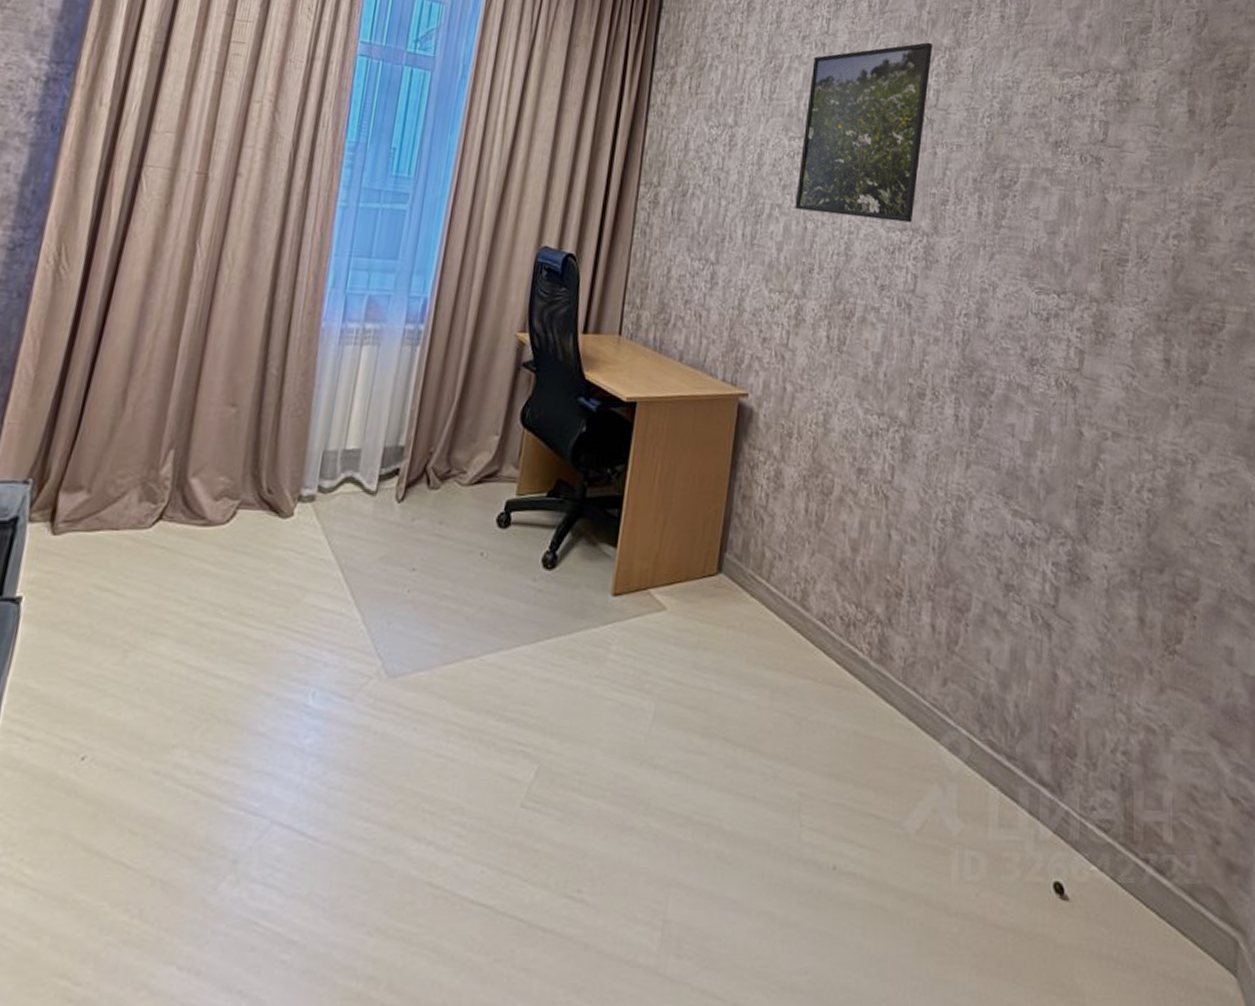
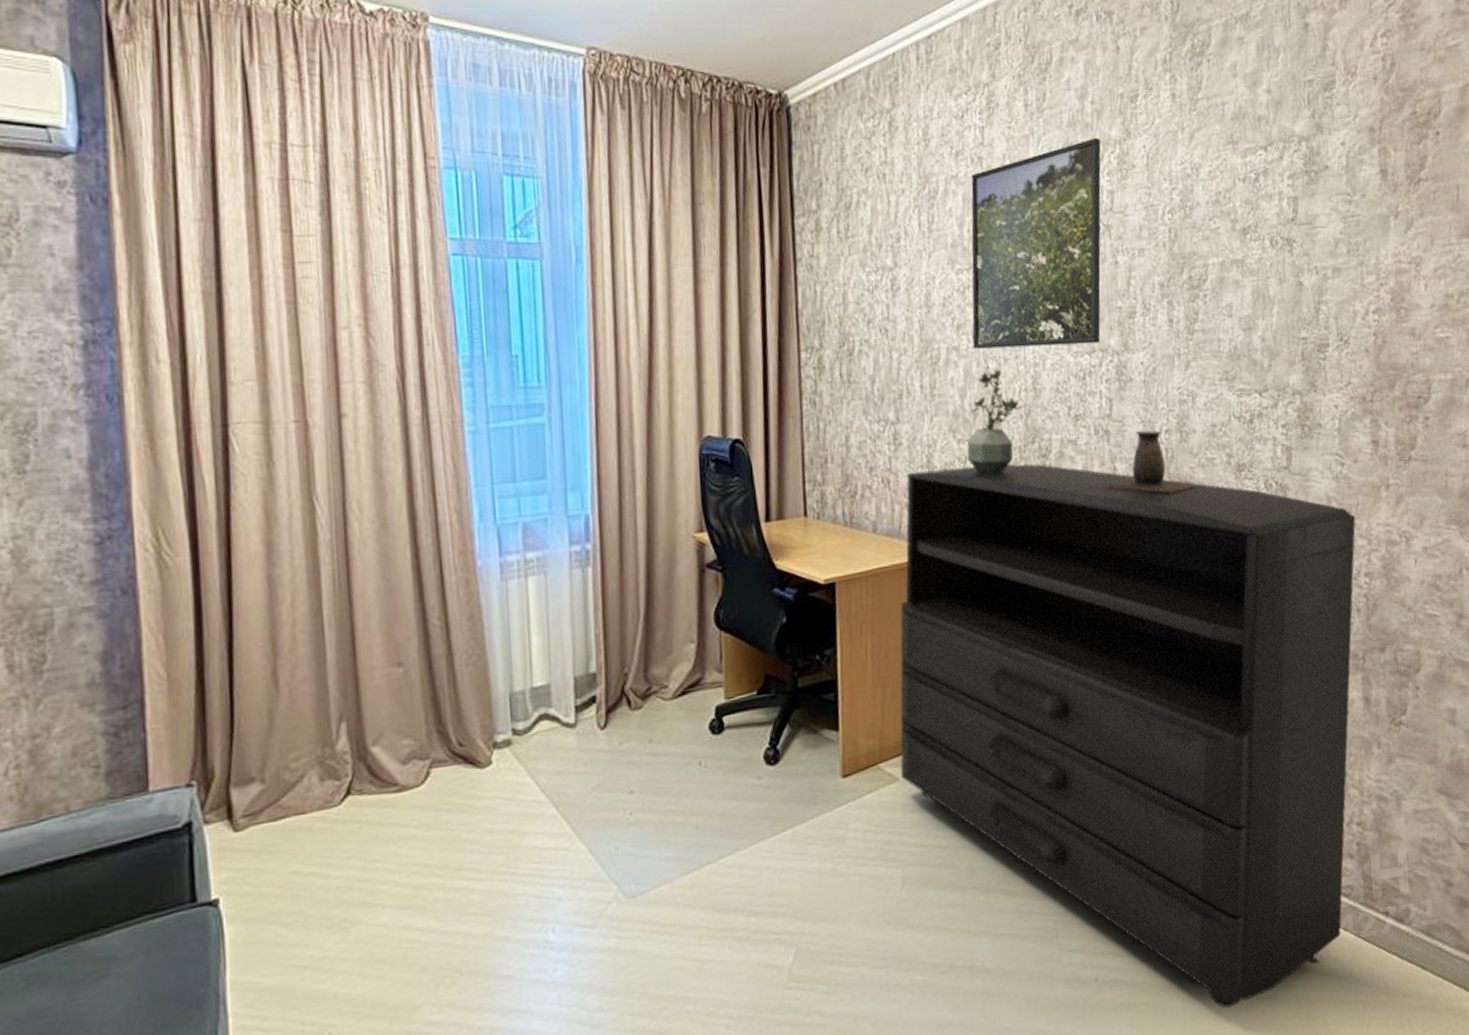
dresser: none [668,311,1143,932] -> present [900,464,1356,1008]
potted plant: none [776,229,833,327] -> present [966,368,1023,474]
decorative vase: none [899,309,989,375] -> present [1103,430,1196,493]

